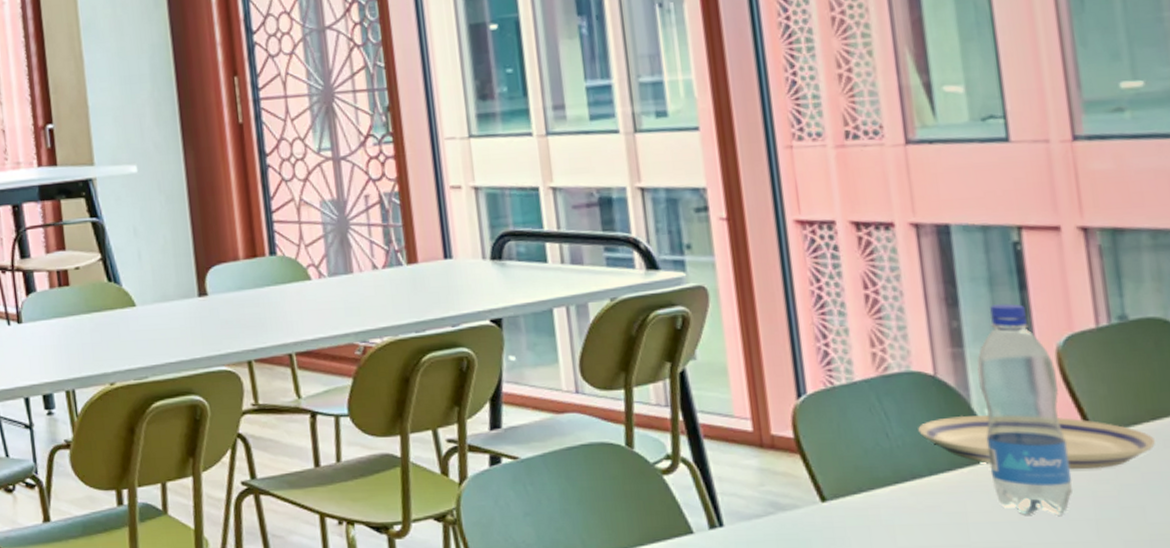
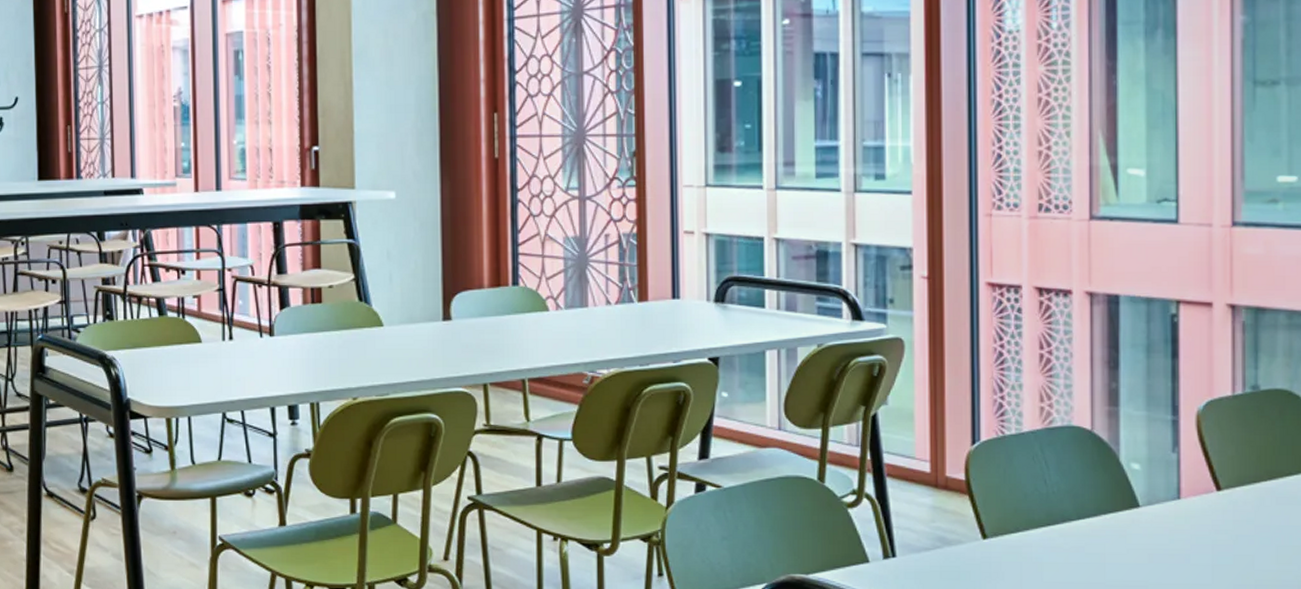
plate: present [918,415,1156,469] -> none [1072,467,1270,520]
bottle: present [977,304,1072,515] -> none [1128,370,1197,560]

